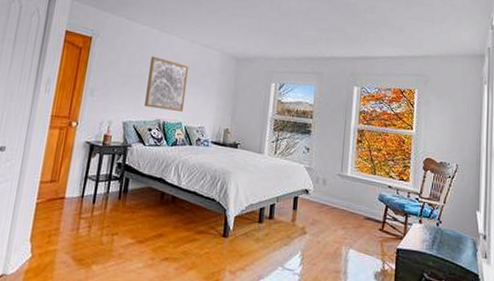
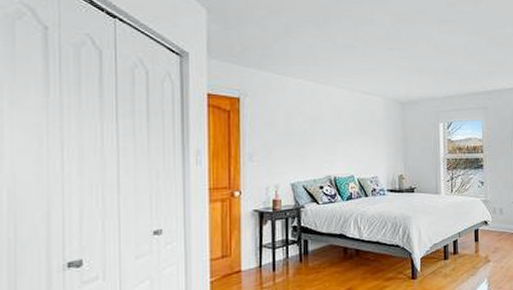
wall art: present [144,56,189,111] -> none [310,110,354,165]

